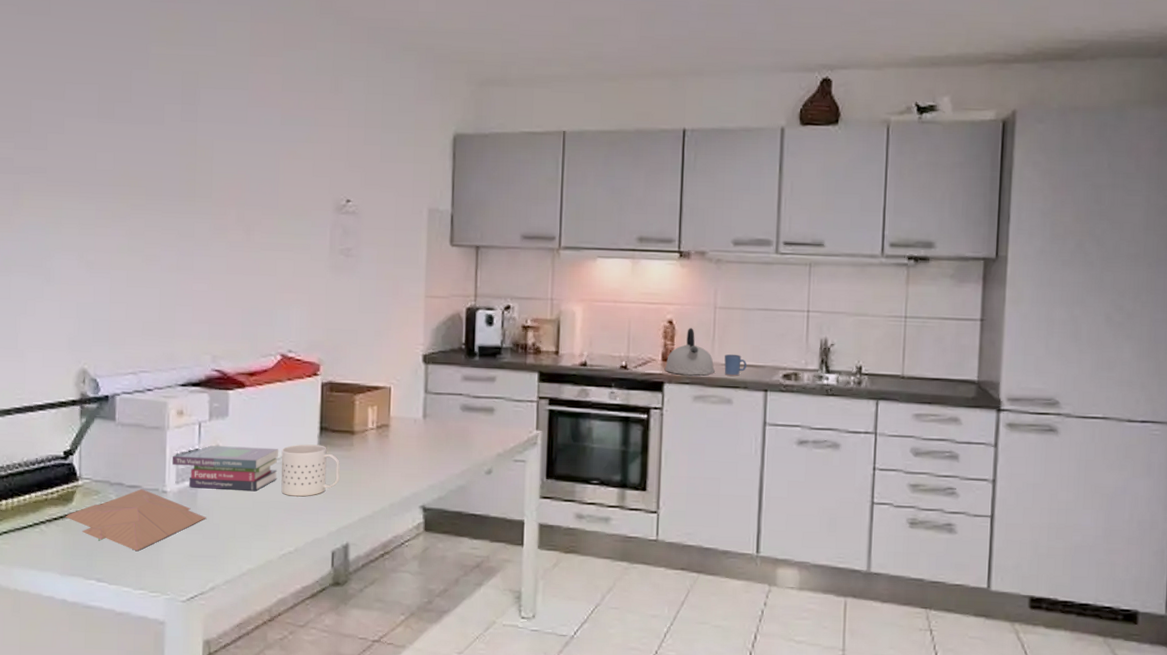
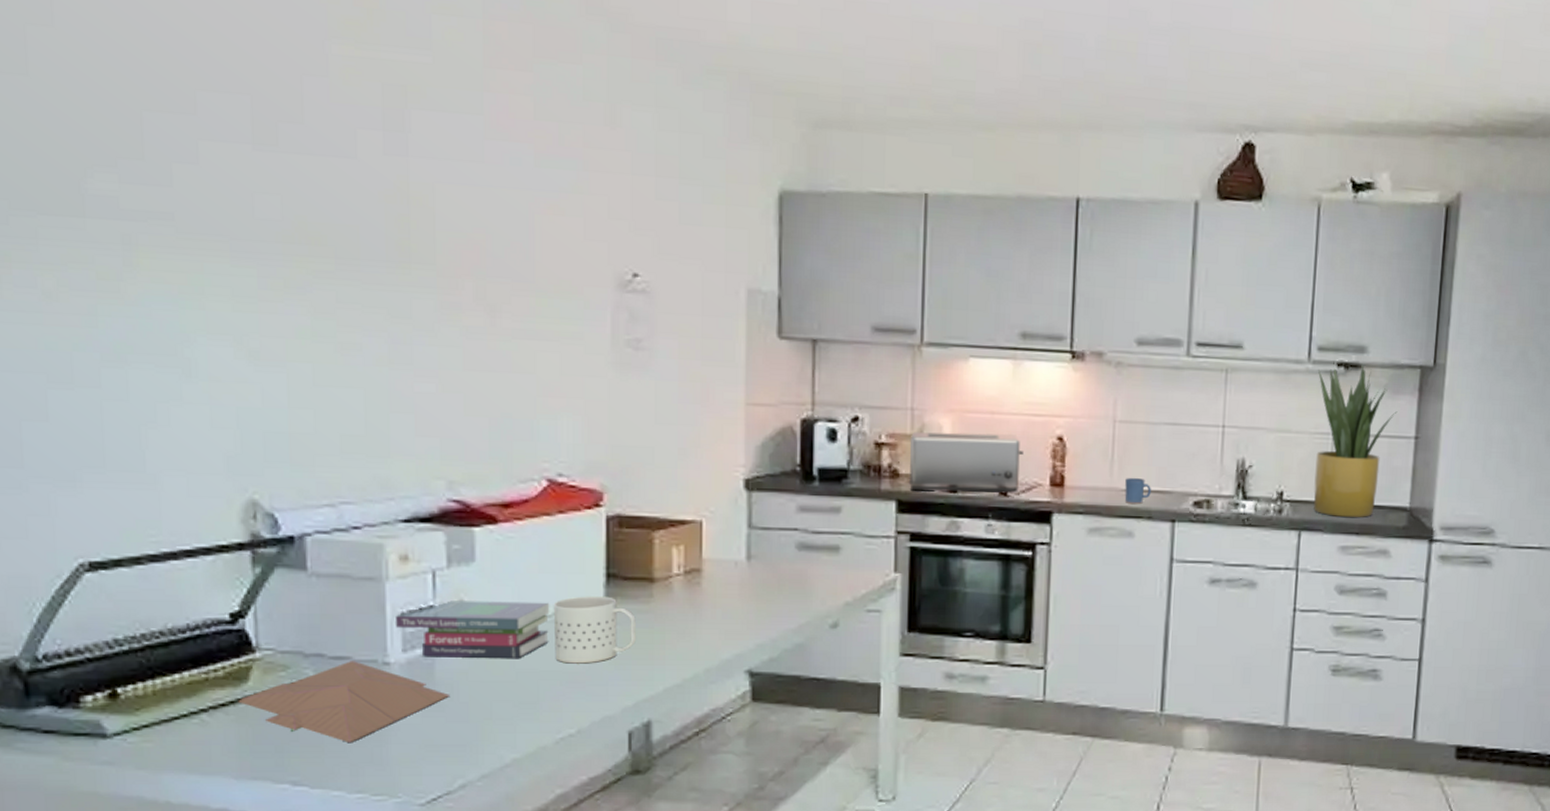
toaster: none [548,317,640,367] -> present [908,432,1024,493]
kettle: present [664,328,715,376] -> none [1053,446,1113,504]
planter: none [889,257,964,389] -> present [1313,363,1398,518]

